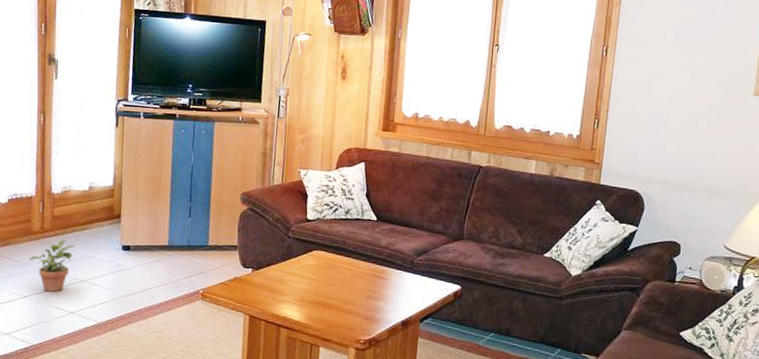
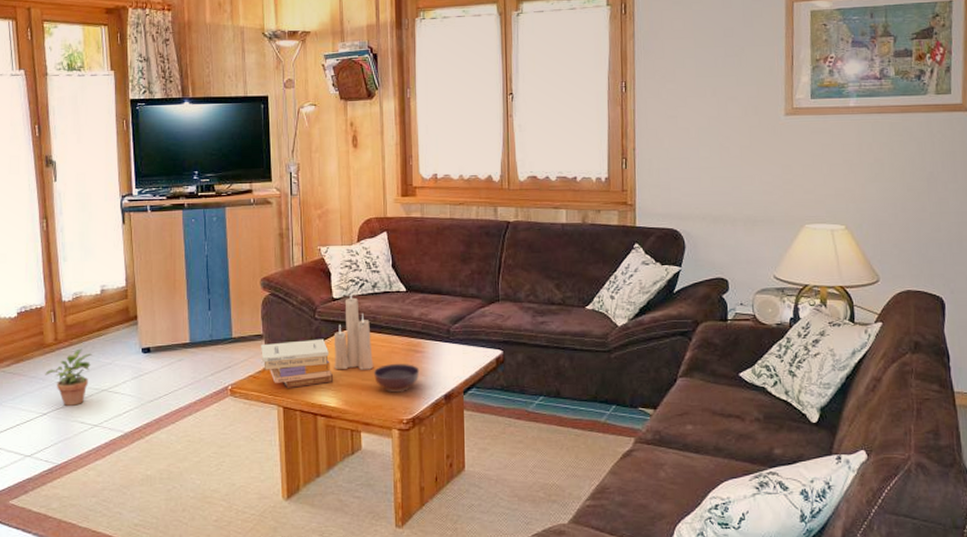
books: none [233,254,300,300] -> present [261,339,334,389]
candle: none [301,213,340,290] -> present [333,290,374,370]
bowl: none [337,286,381,314] -> present [373,363,420,391]

